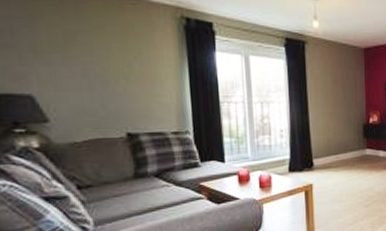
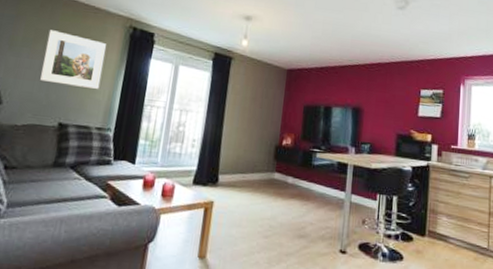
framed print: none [80,29,164,92] -> present [40,30,106,89]

